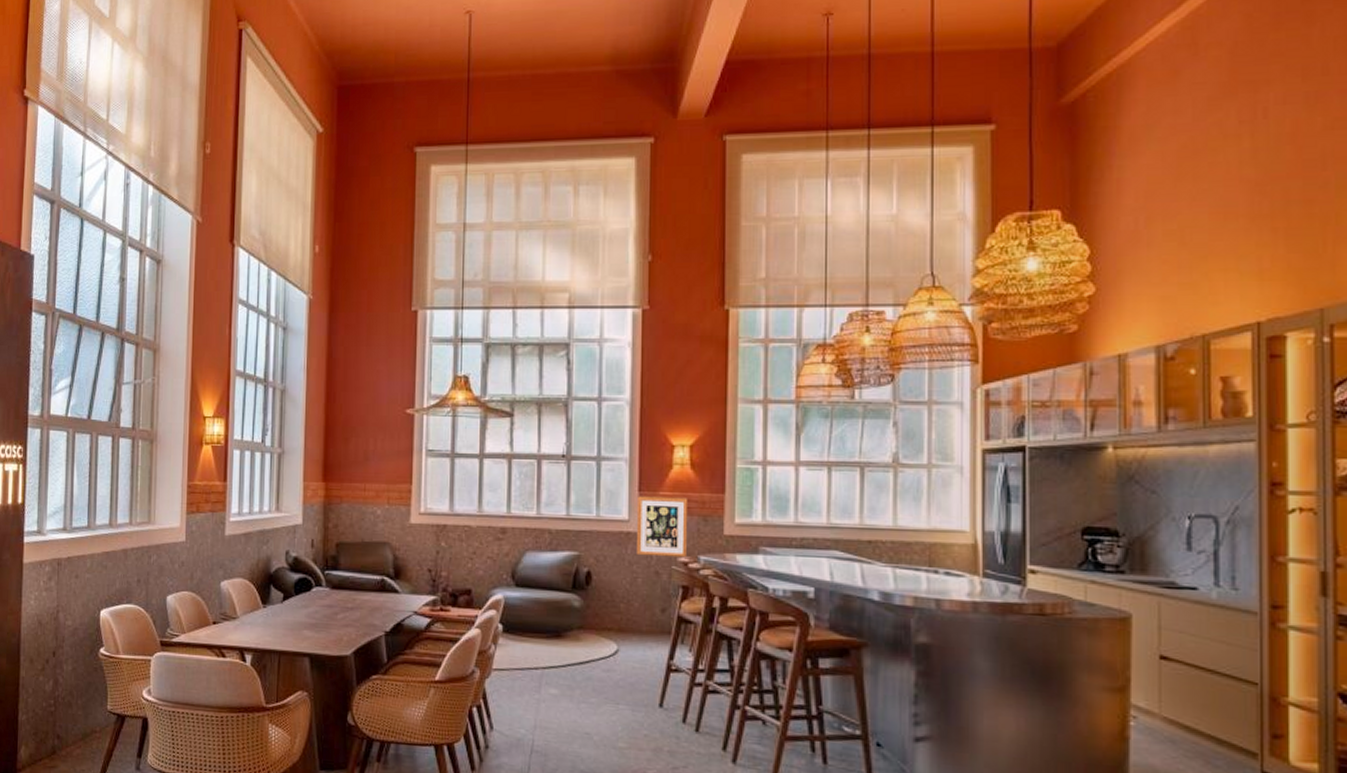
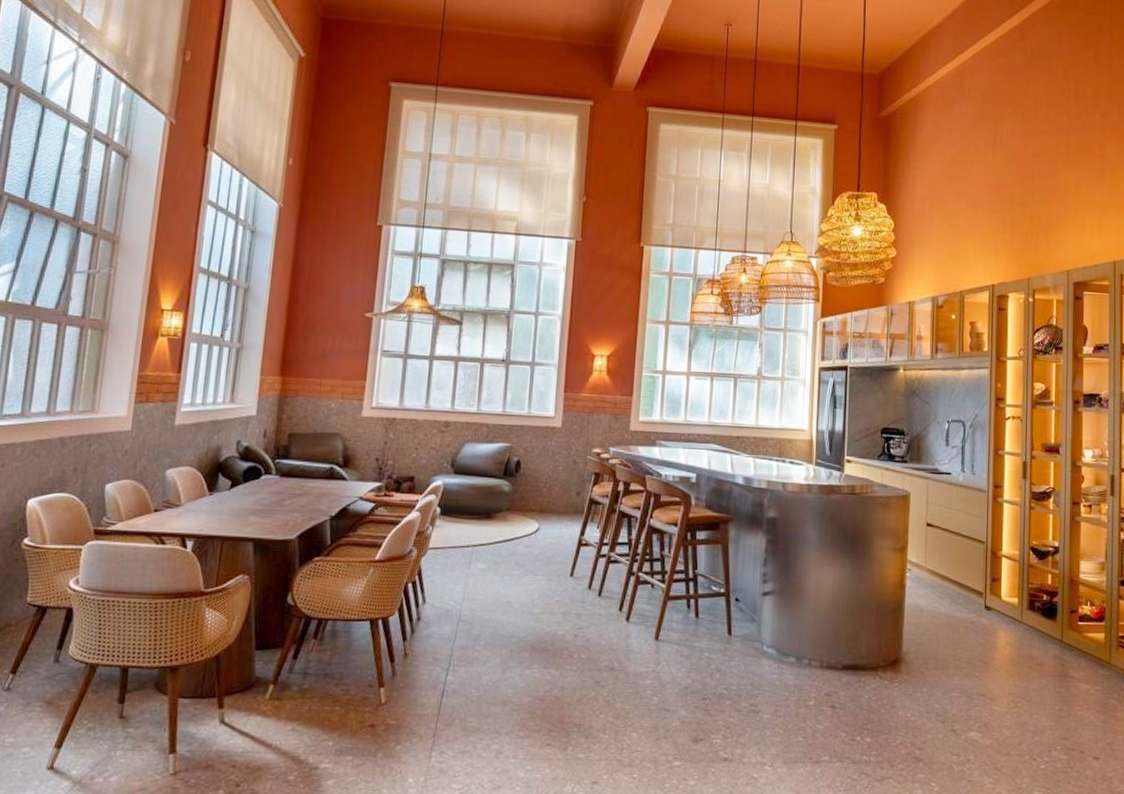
wall art: present [637,496,688,558] -> none [559,397,604,449]

